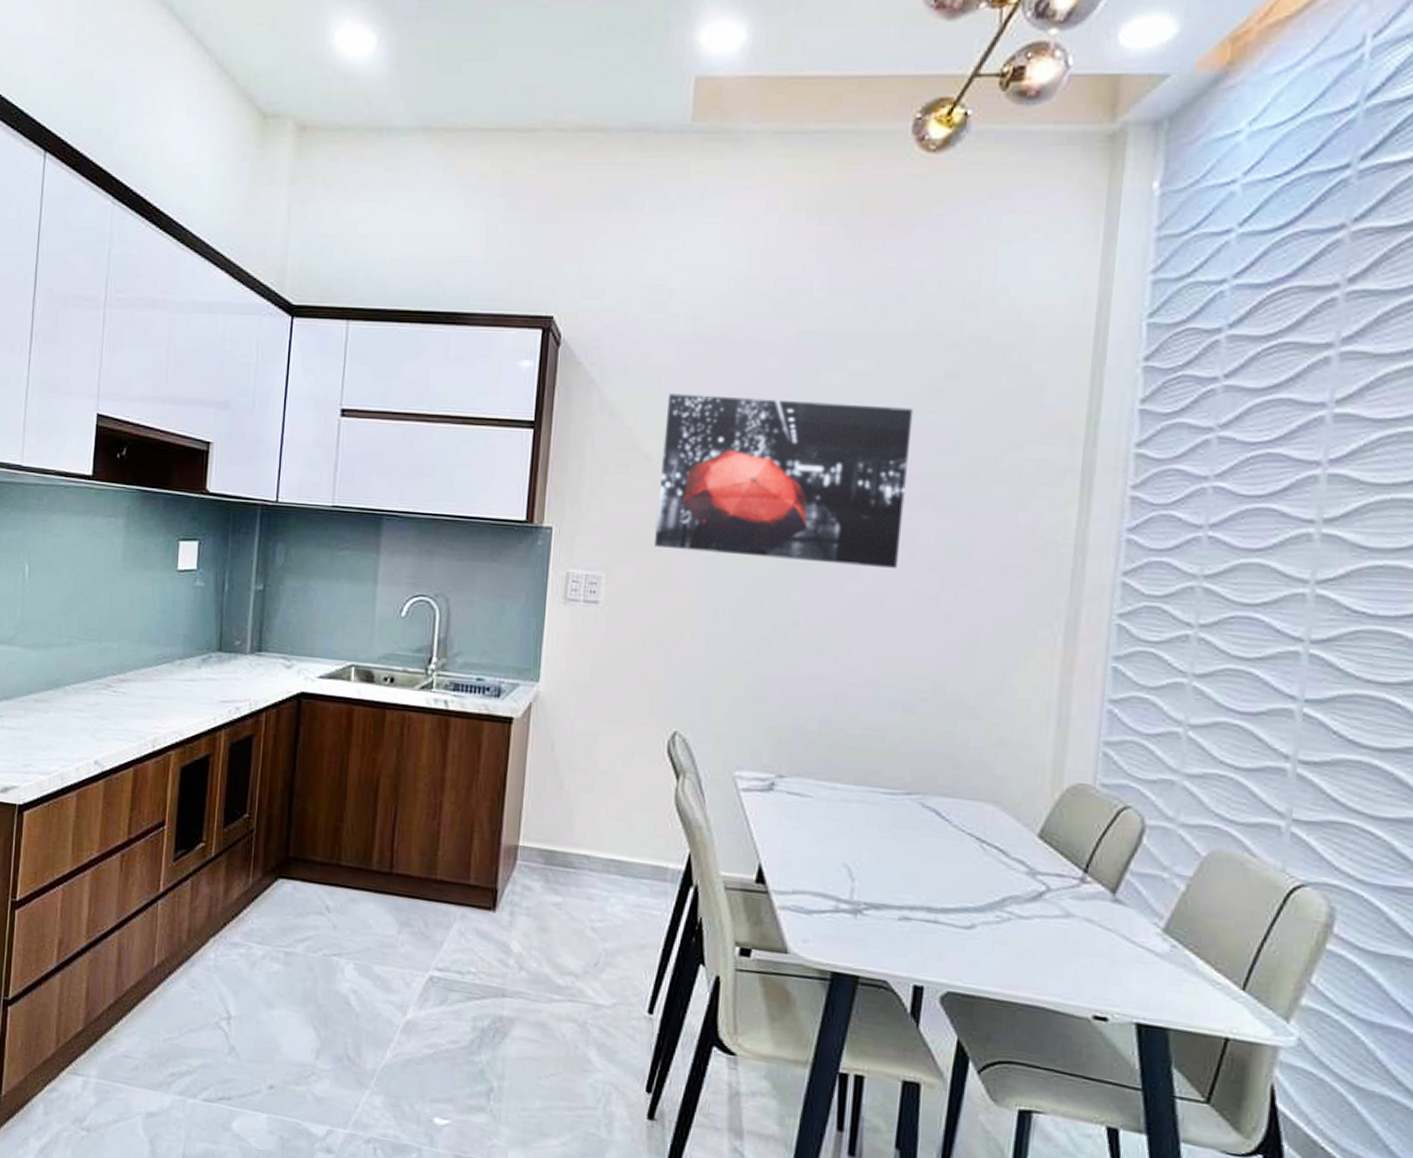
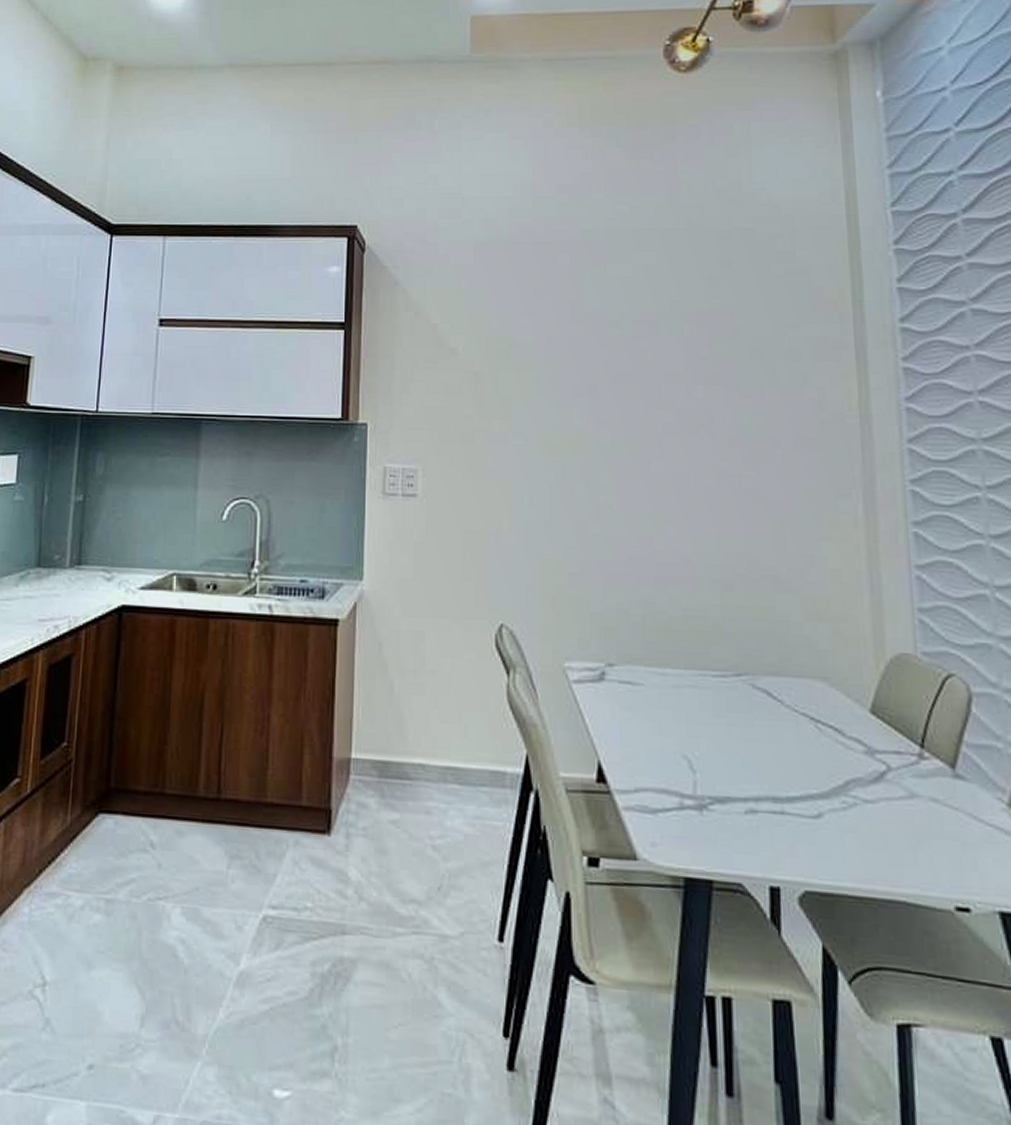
wall art: present [654,393,914,568] -> none [467,291,699,446]

